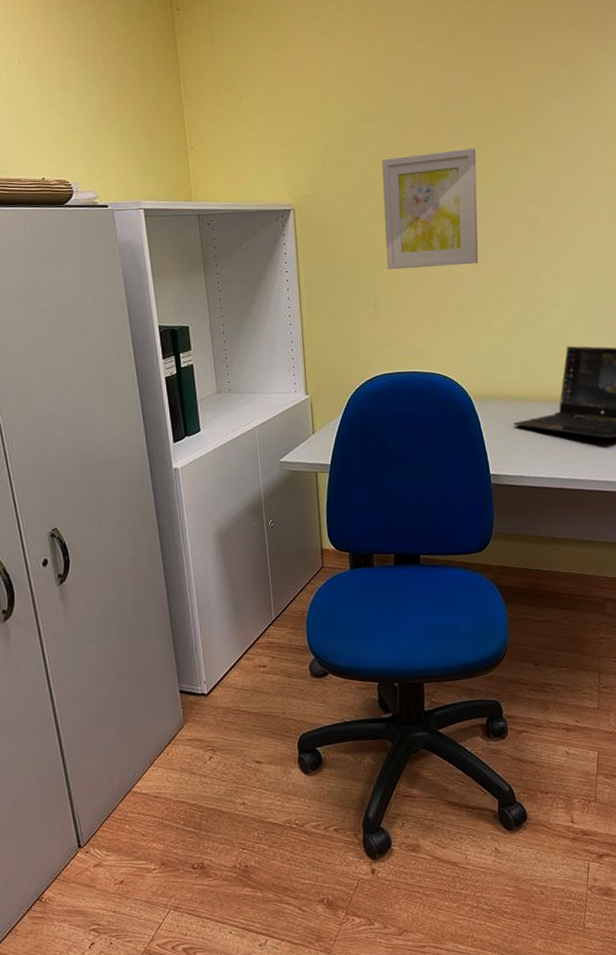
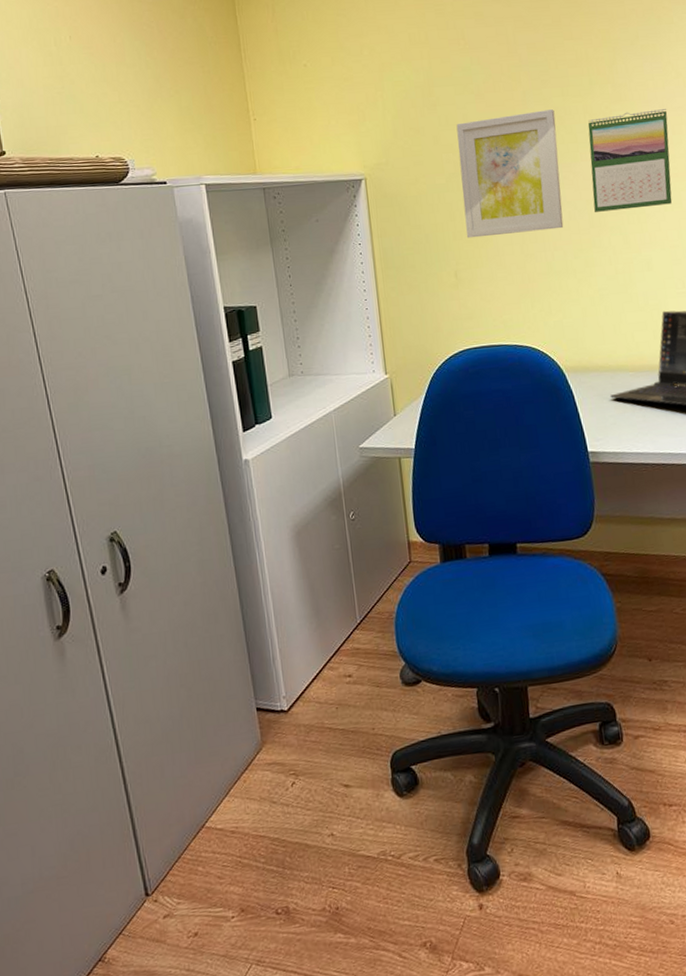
calendar: none [506,152,583,250] -> present [588,109,672,212]

